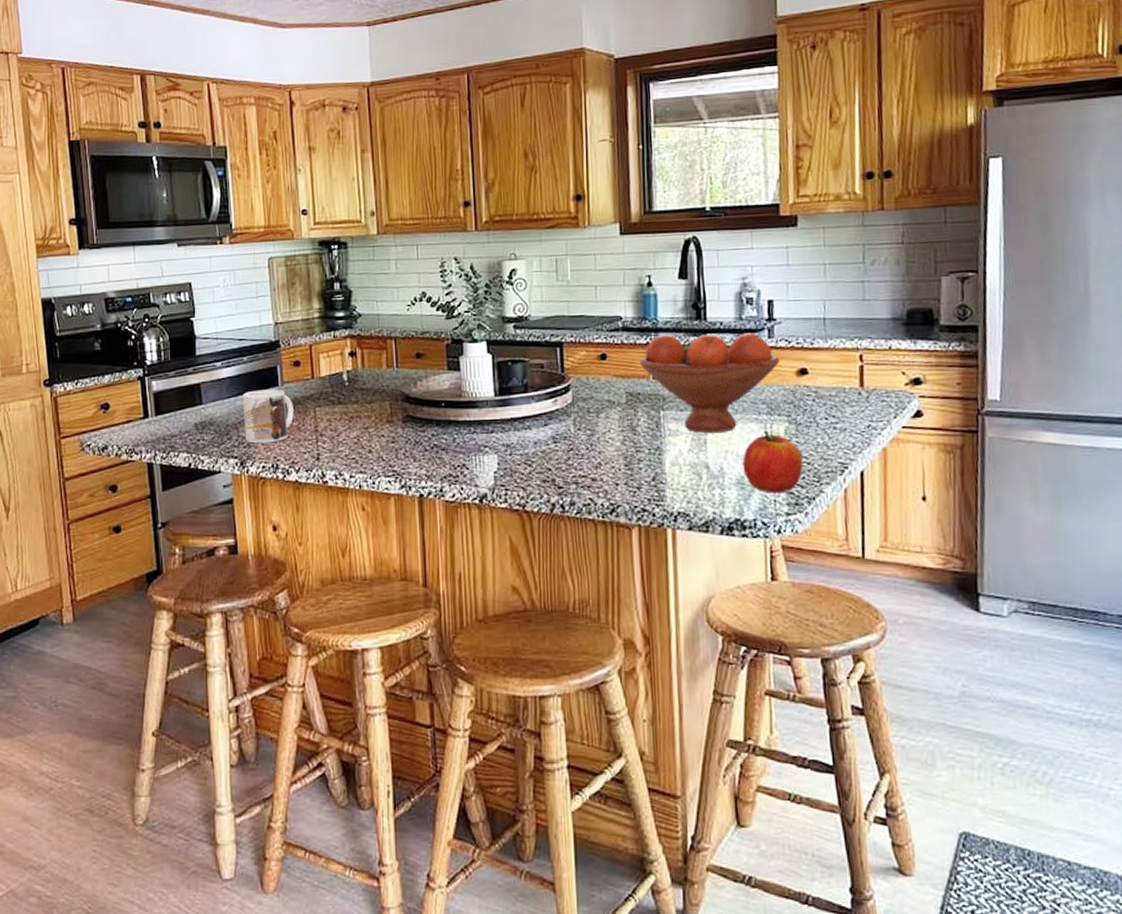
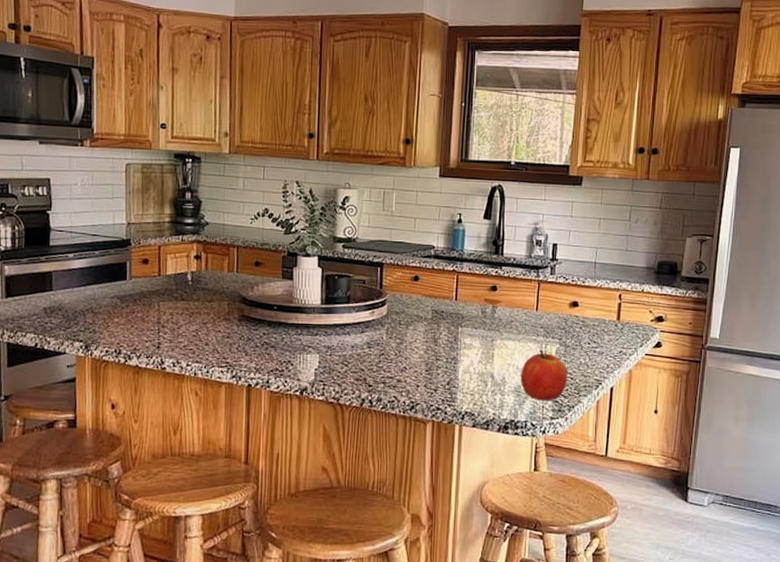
mug: present [242,389,294,444] -> none [91,282,139,330]
fruit bowl: present [639,333,780,433] -> none [445,264,557,349]

